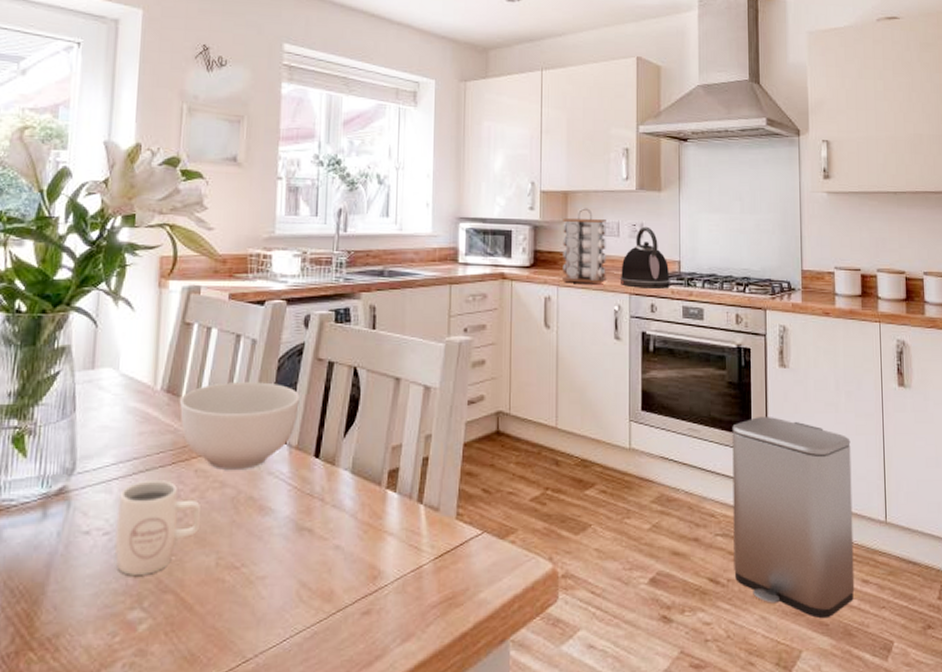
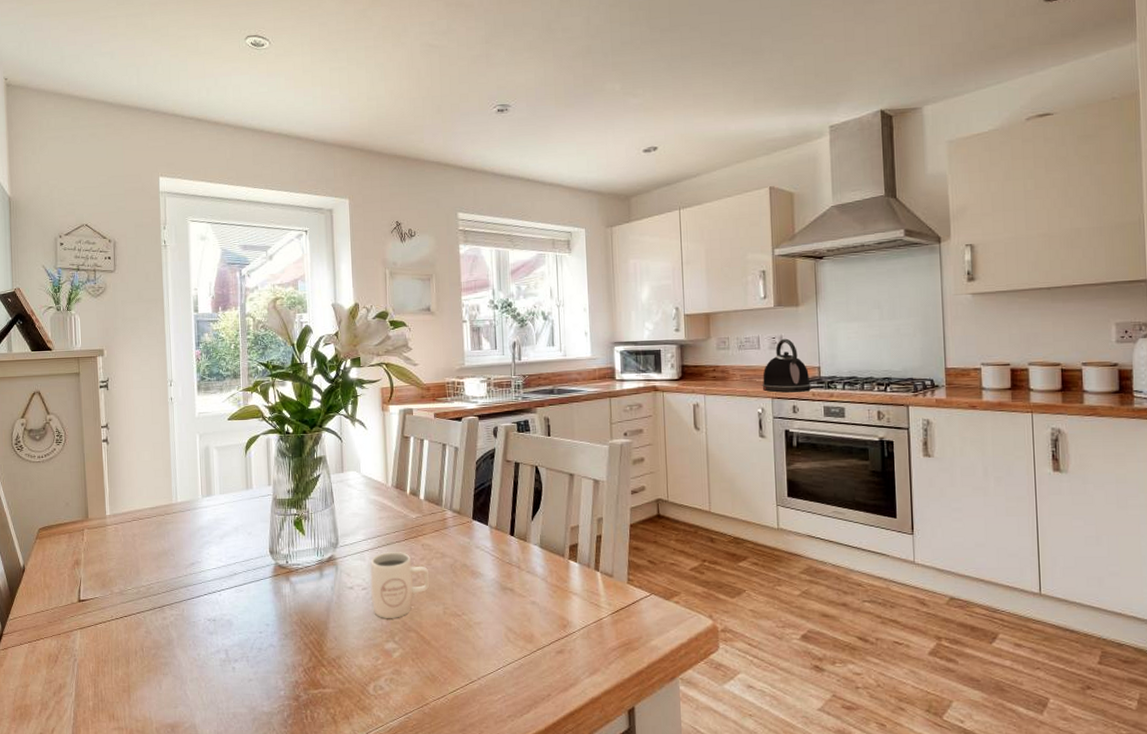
bowl: present [179,382,301,470] -> none [405,479,496,544]
spice rack: present [562,208,607,285] -> none [706,326,750,392]
pedal bin: present [732,417,855,618] -> none [877,501,1007,674]

